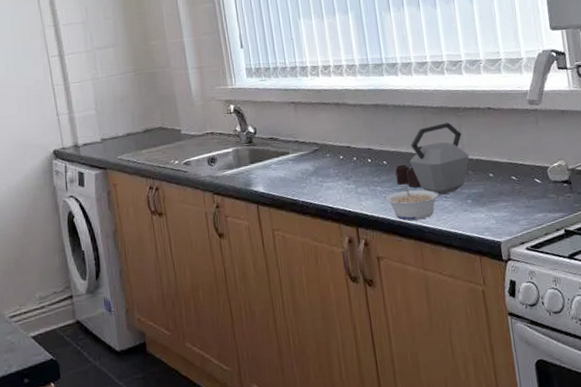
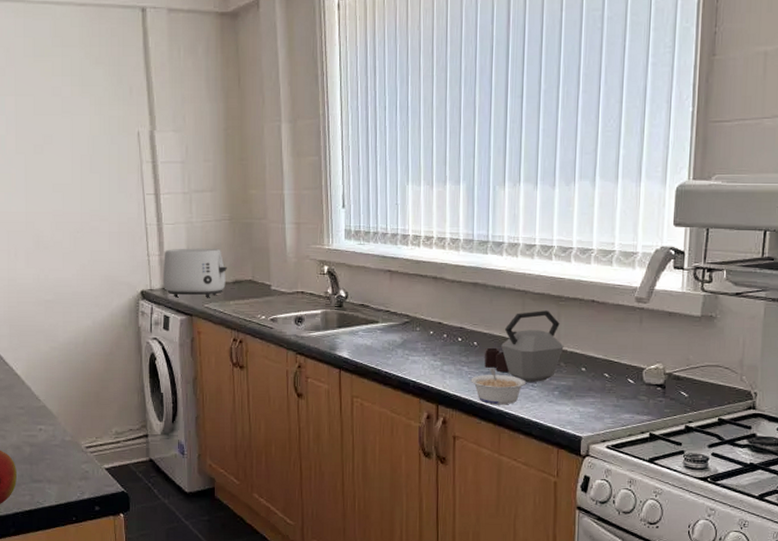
toaster: none [73,100,137,153] -> present [162,248,227,298]

